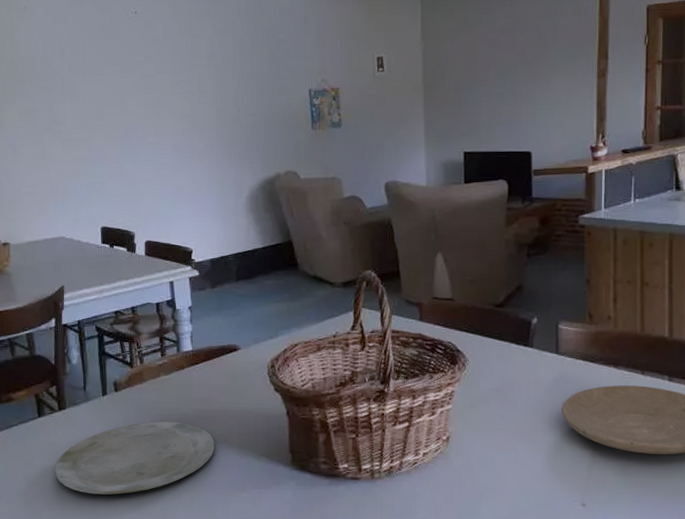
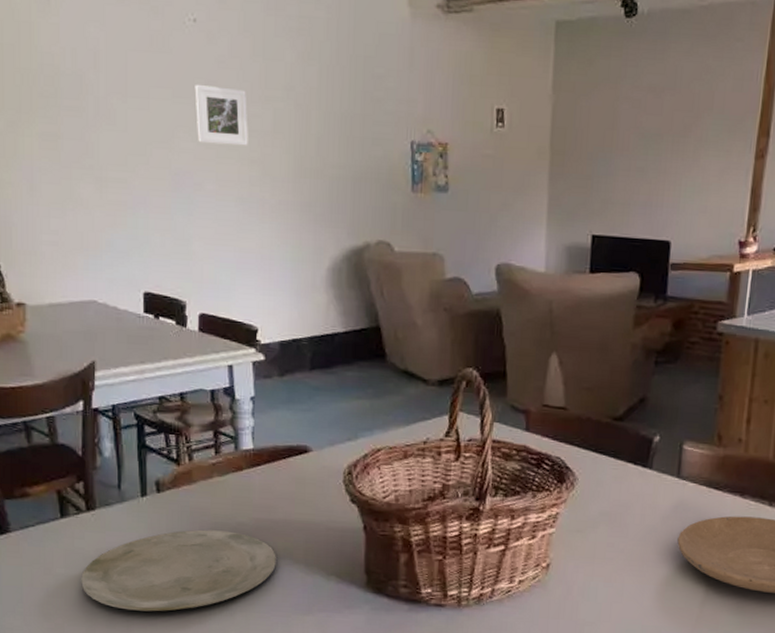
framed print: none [137,61,180,106] -> present [194,85,248,146]

